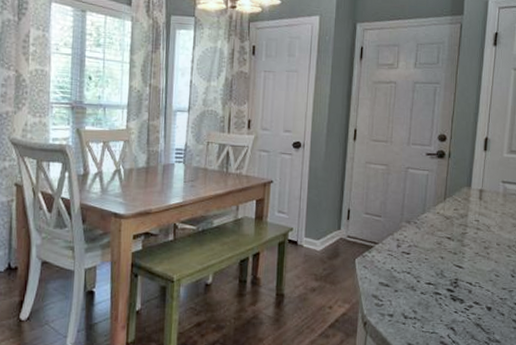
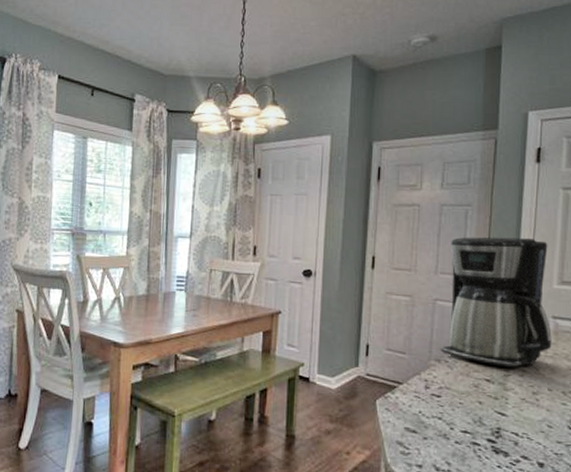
coffee maker: none [410,111,501,227] -> present [440,237,552,368]

